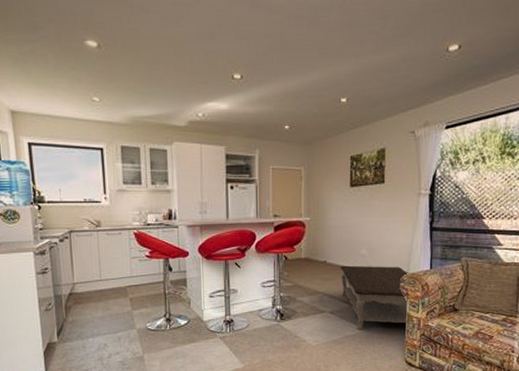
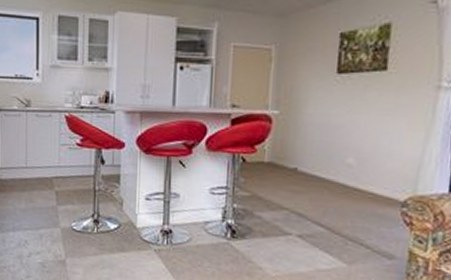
coffee table: present [340,265,408,330] -> none [316,176,415,265]

